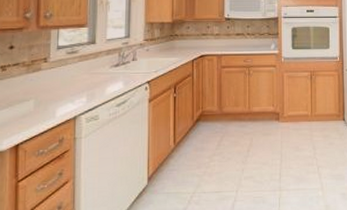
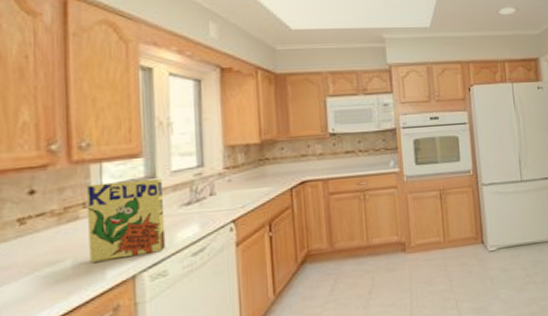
cereal box: none [46,44,100,103] -> present [85,178,166,262]

